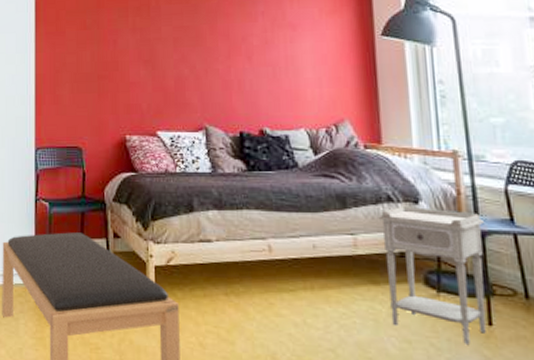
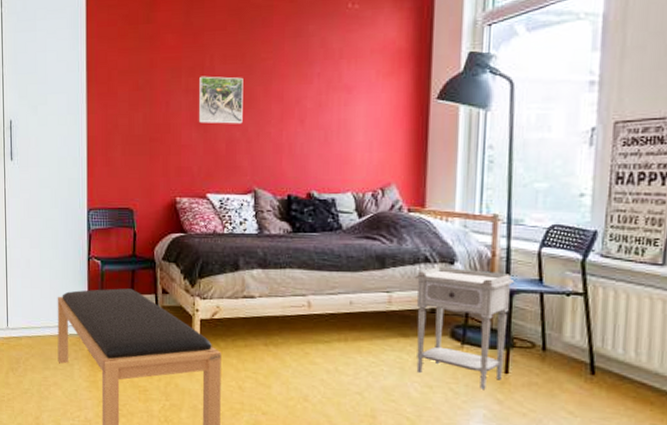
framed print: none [145,15,190,62] -> present [198,76,243,124]

